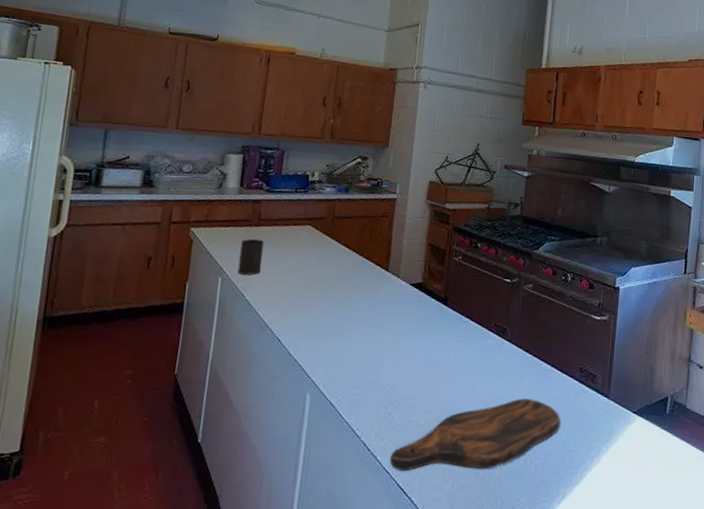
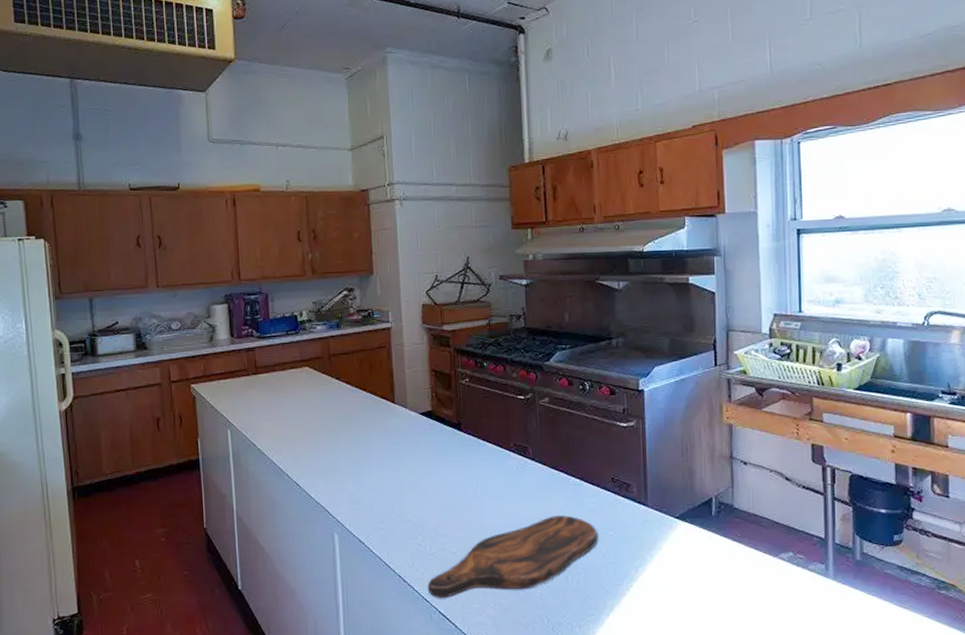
cup: present [237,238,264,275] -> none [243,387,267,424]

